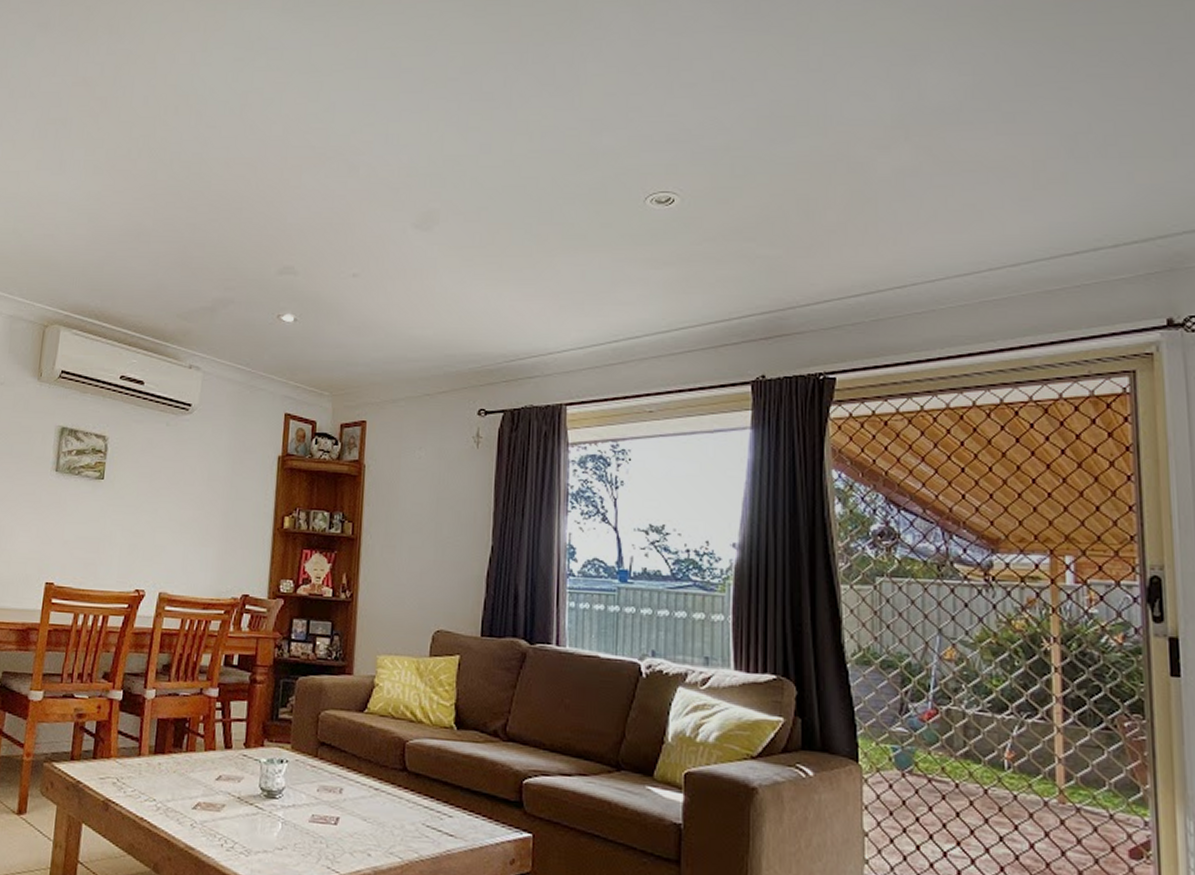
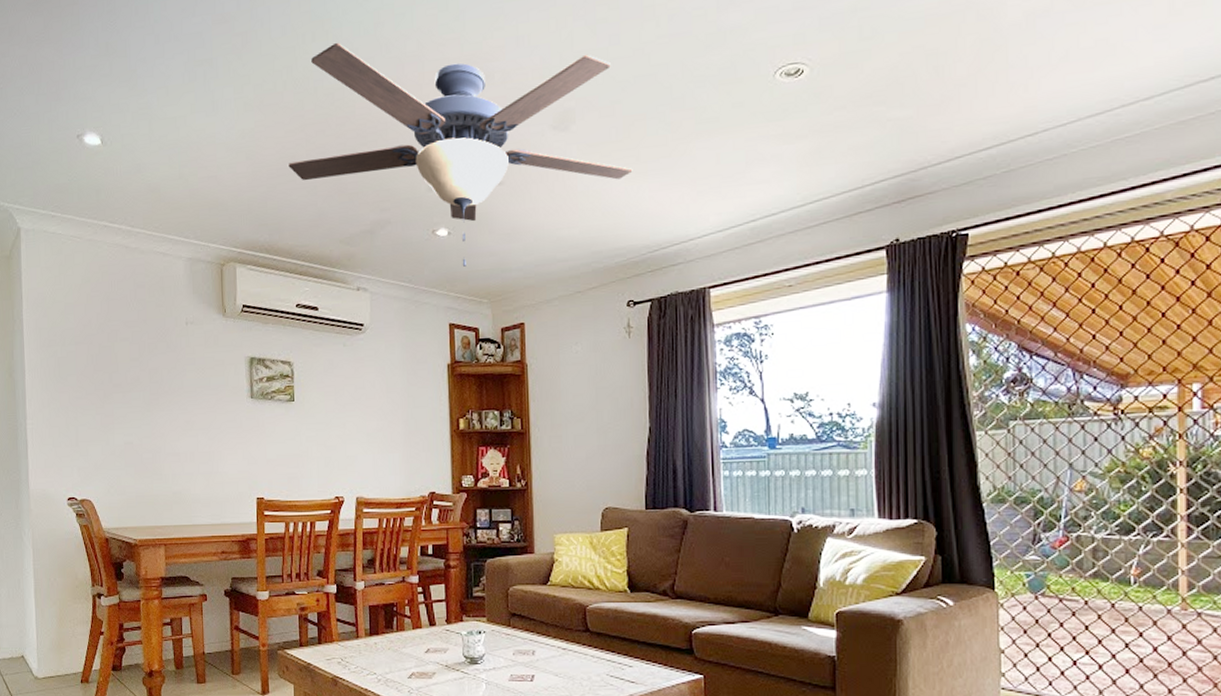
ceiling fan: none [132,118,495,356] -> present [288,42,633,267]

